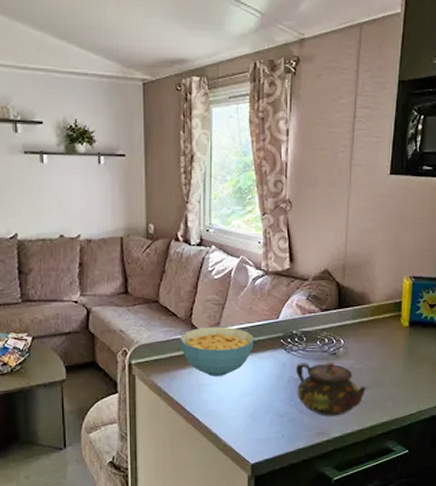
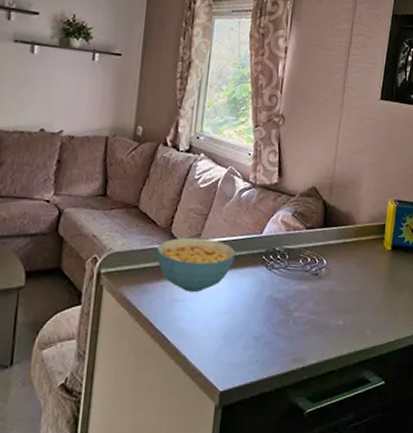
teapot: present [296,361,367,416] -> none [275,281,347,341]

